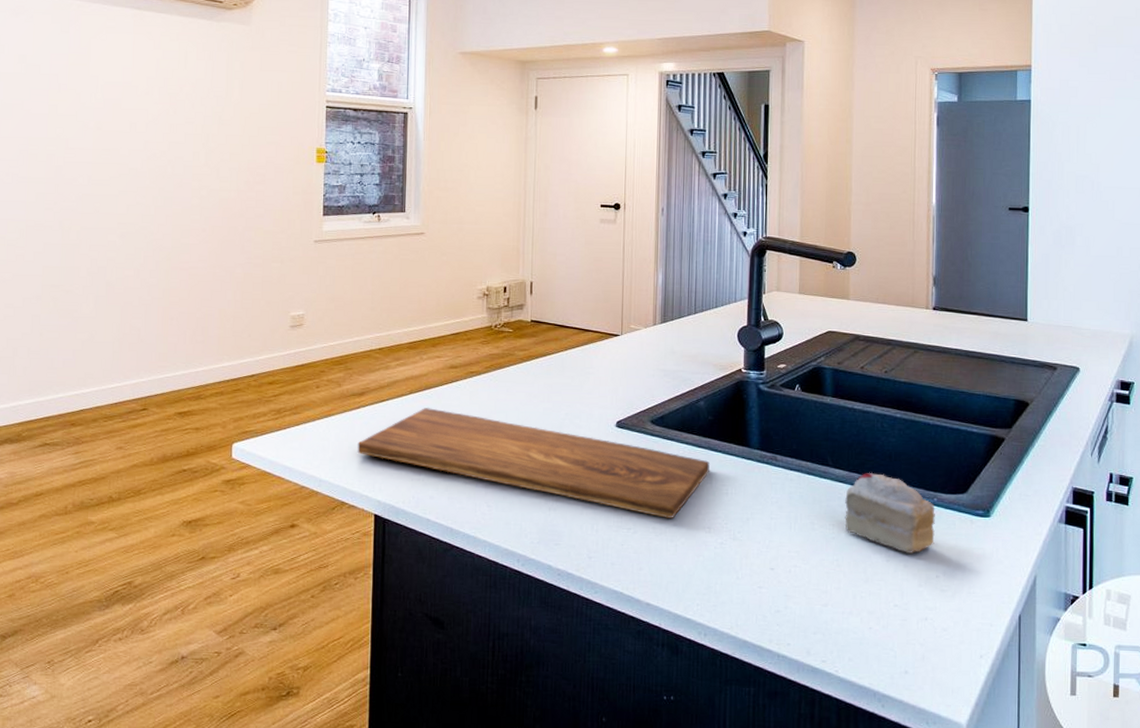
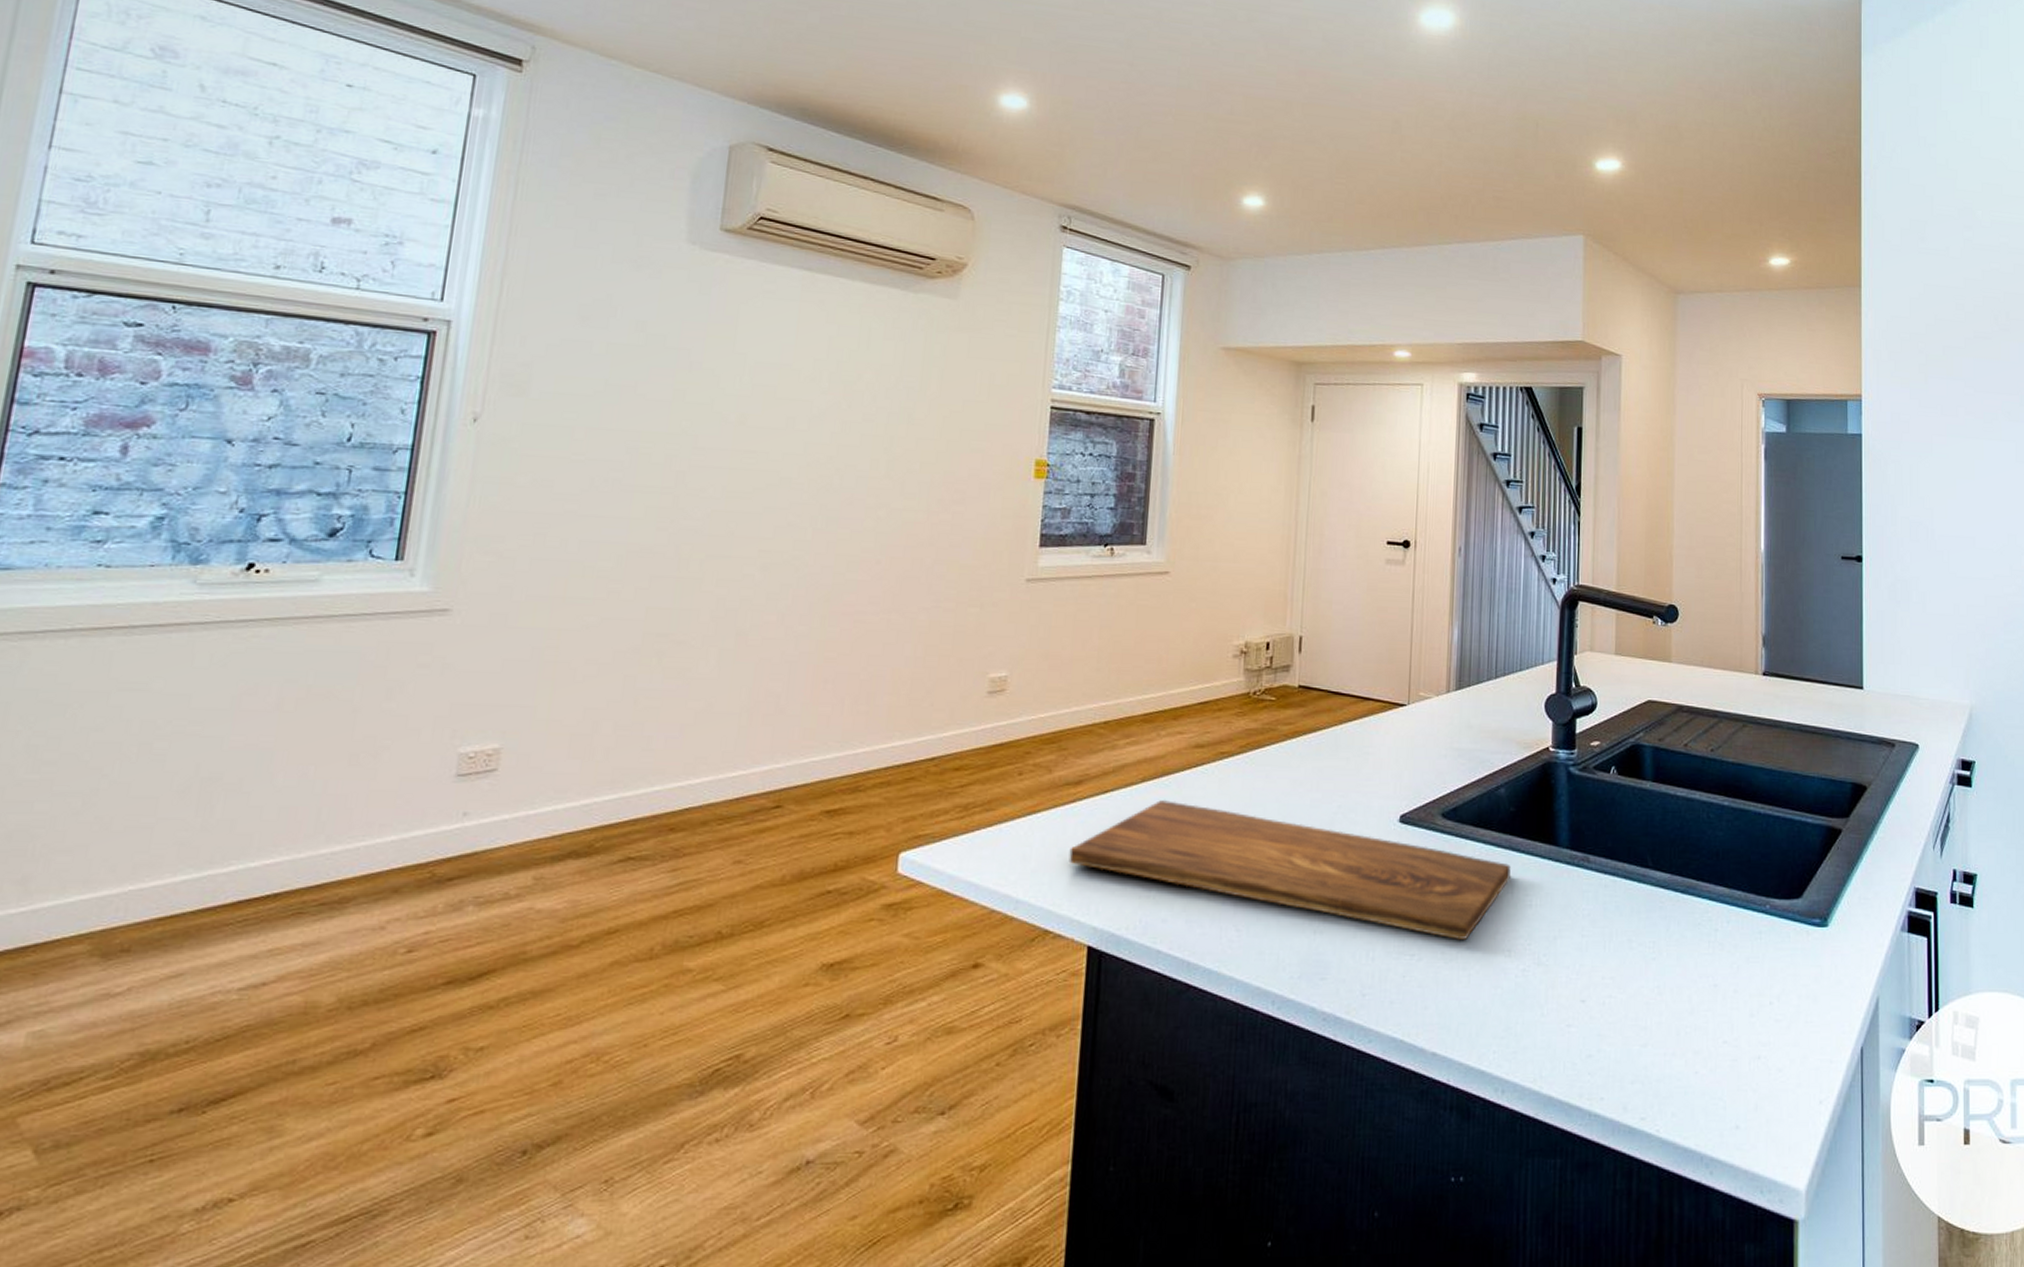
cake slice: present [844,473,935,554] -> none [1666,875,1768,975]

